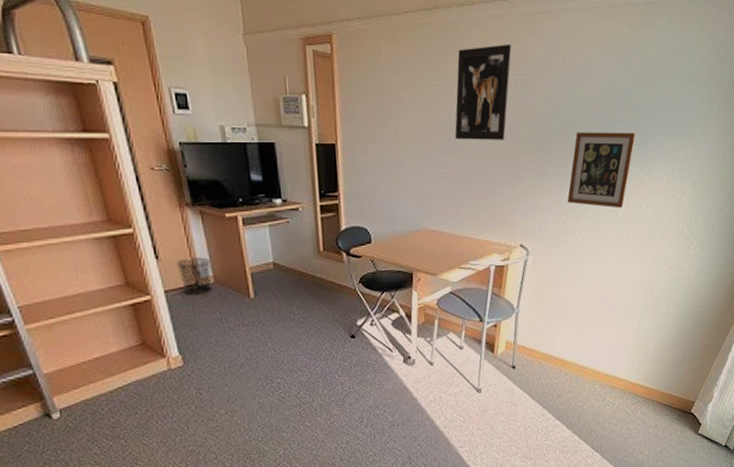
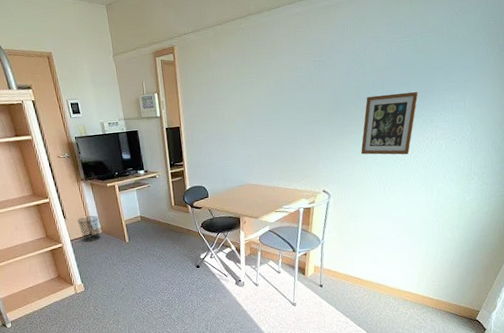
wall art: present [454,44,512,140] -> none [268,34,311,114]

